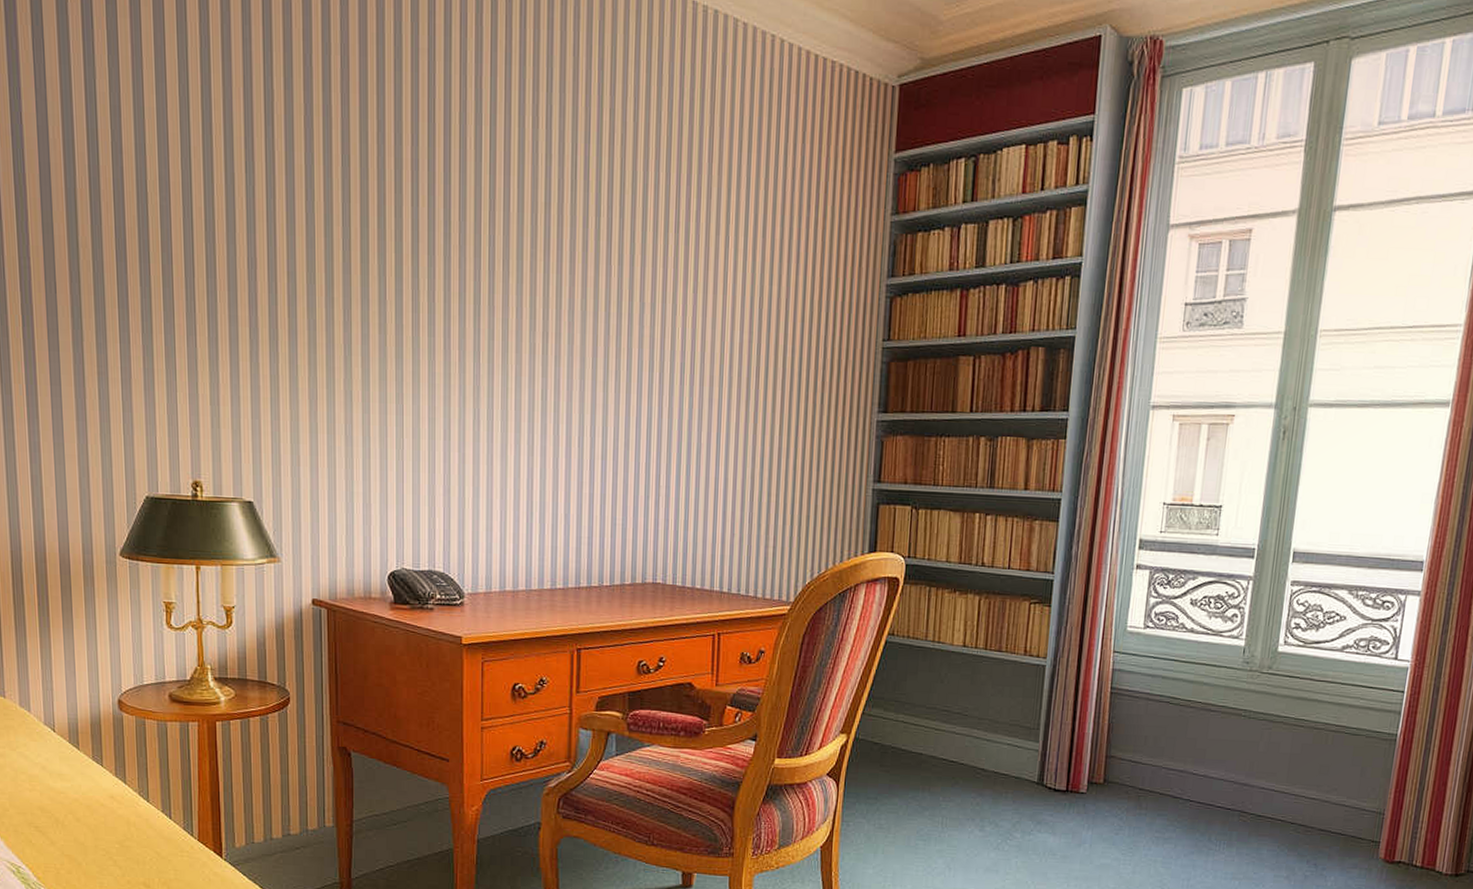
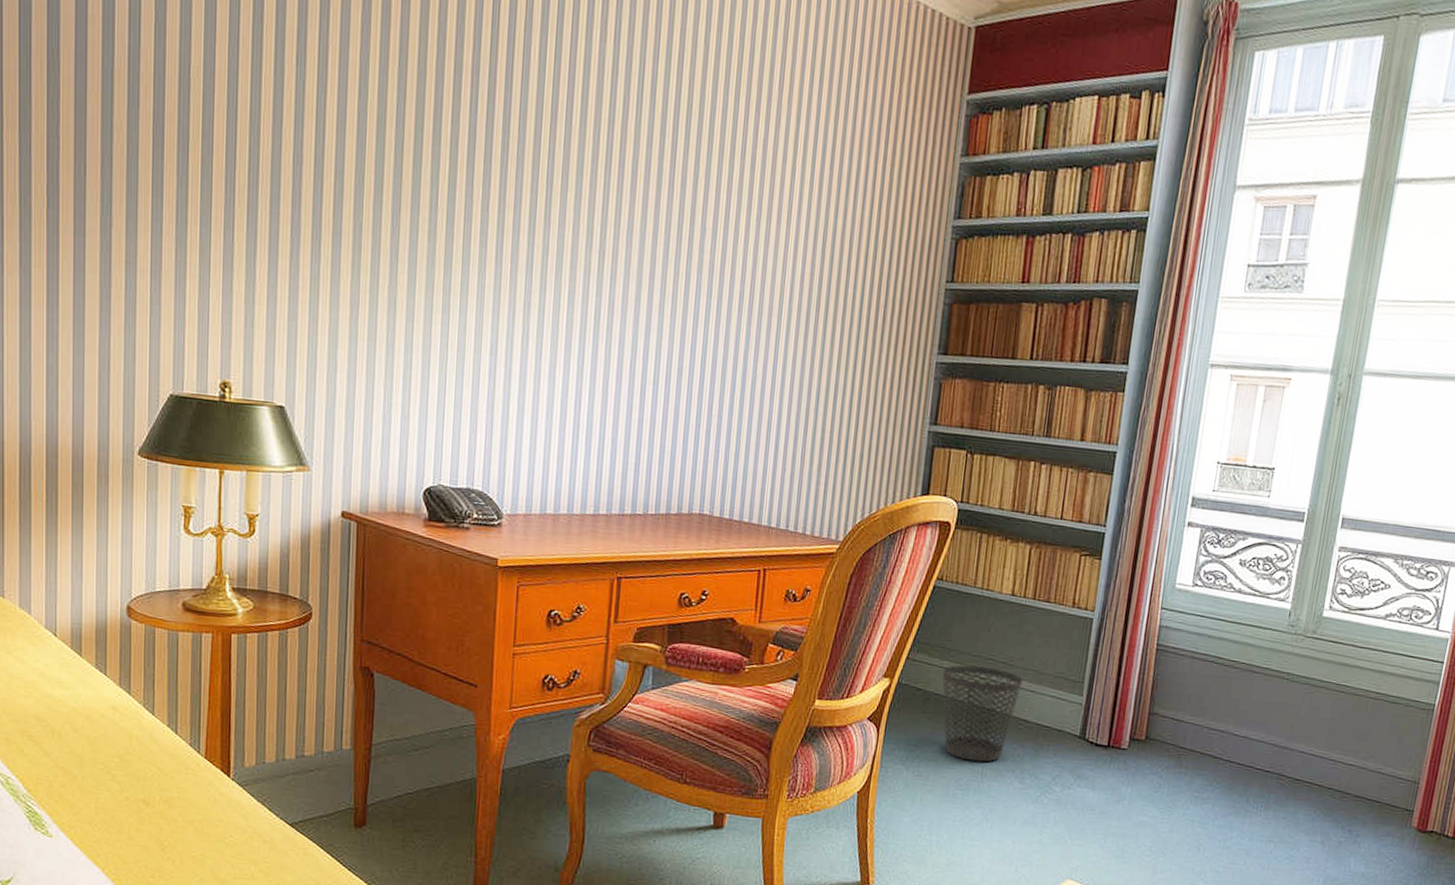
wastebasket: none [898,717,978,812] -> present [942,665,1023,762]

